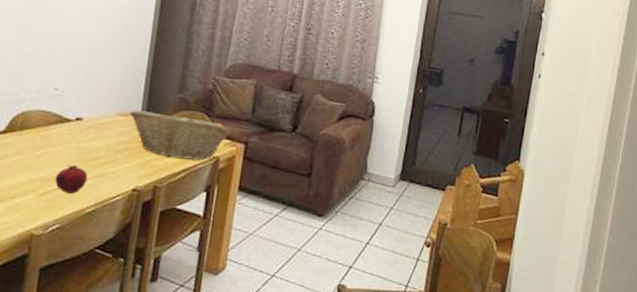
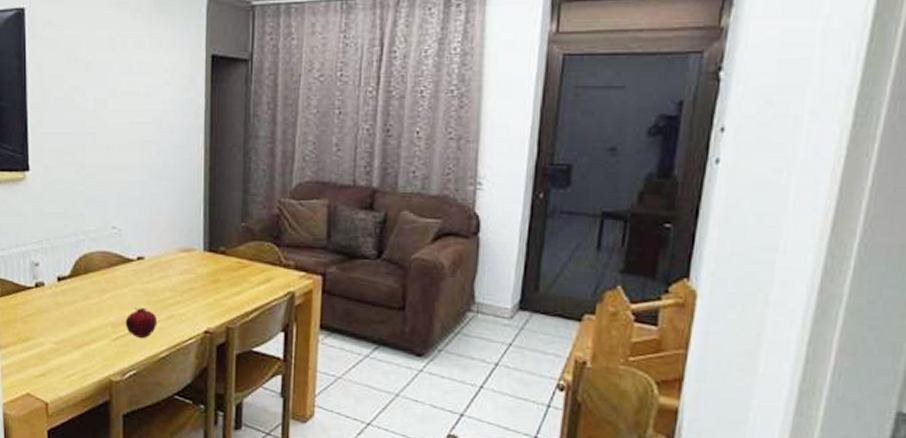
fruit basket: present [129,110,231,161] -> none [191,244,304,297]

